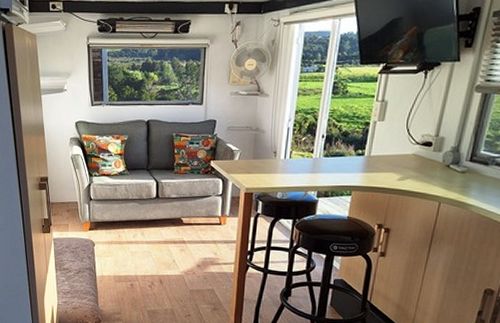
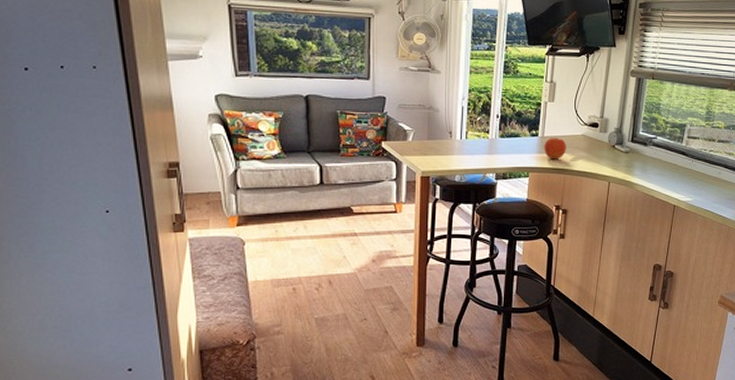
fruit: none [369,156,395,179] -> present [544,137,567,160]

